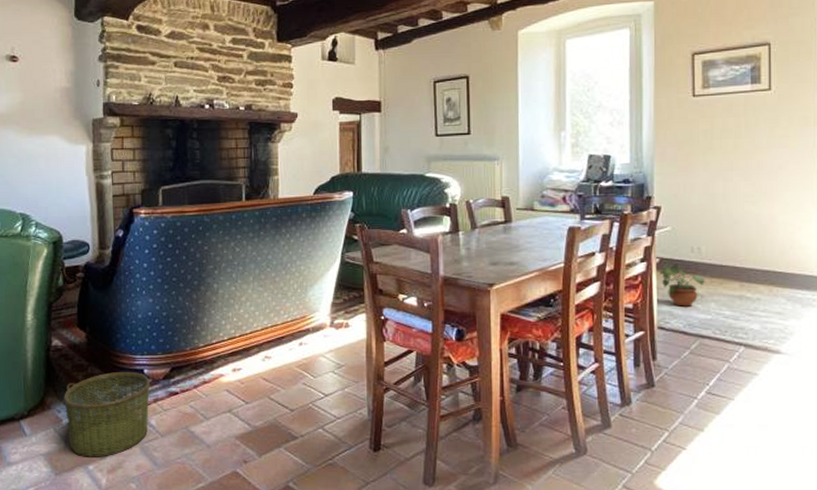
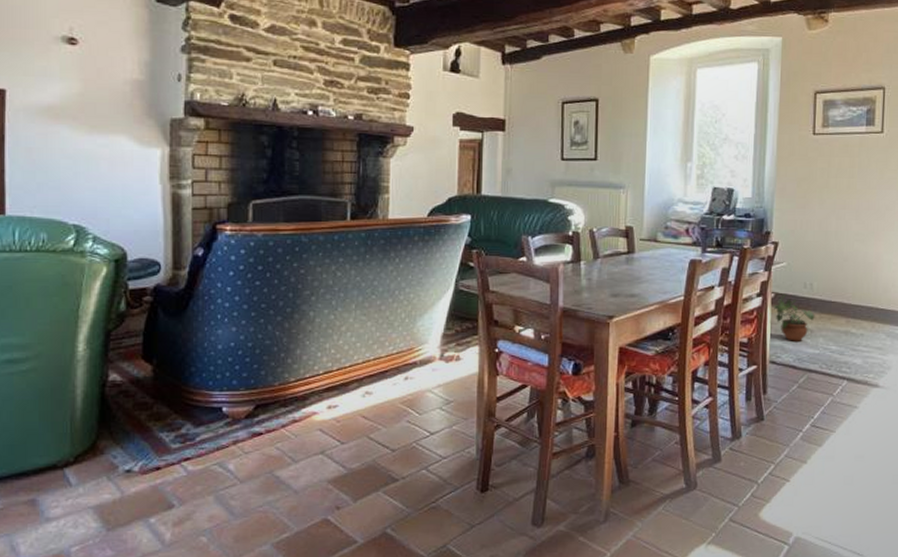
basket: present [64,371,150,457] -> none [121,409,230,509]

